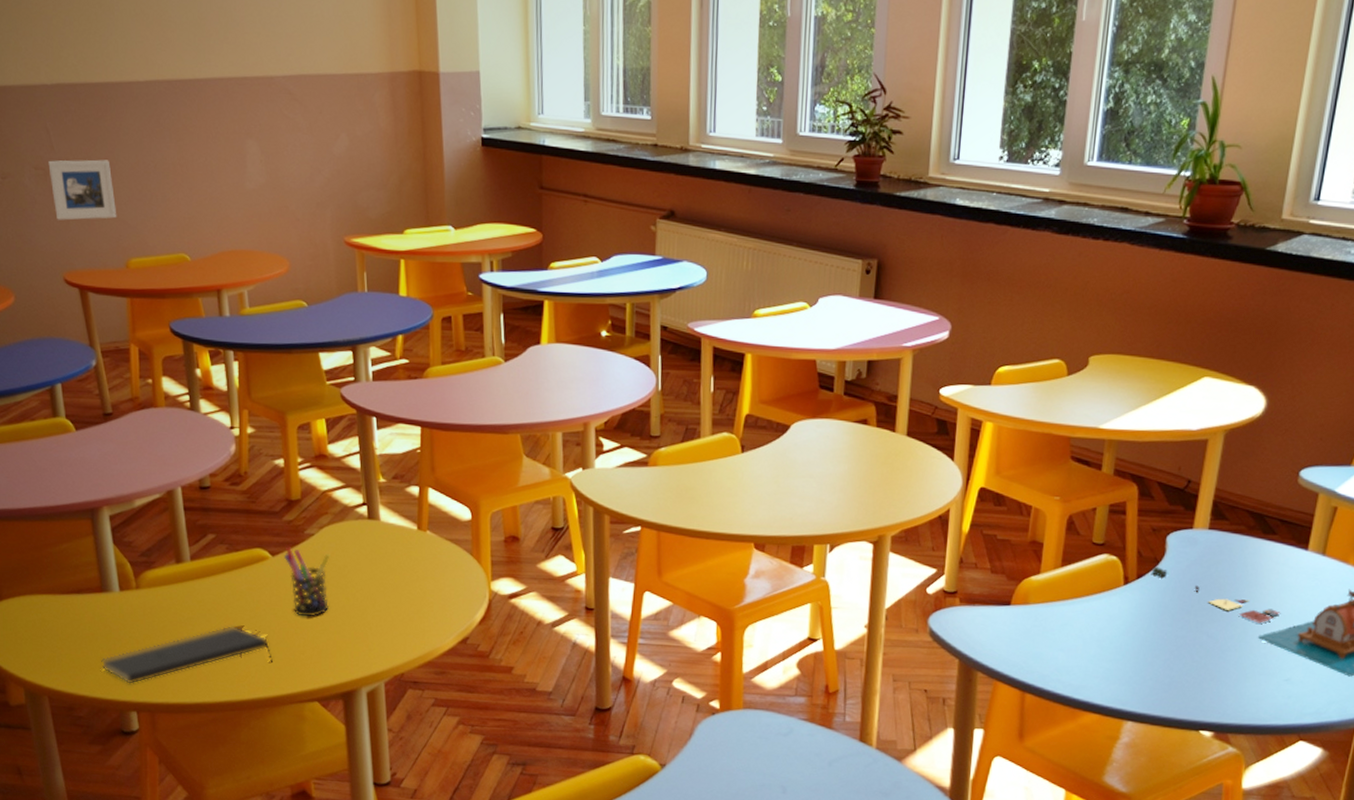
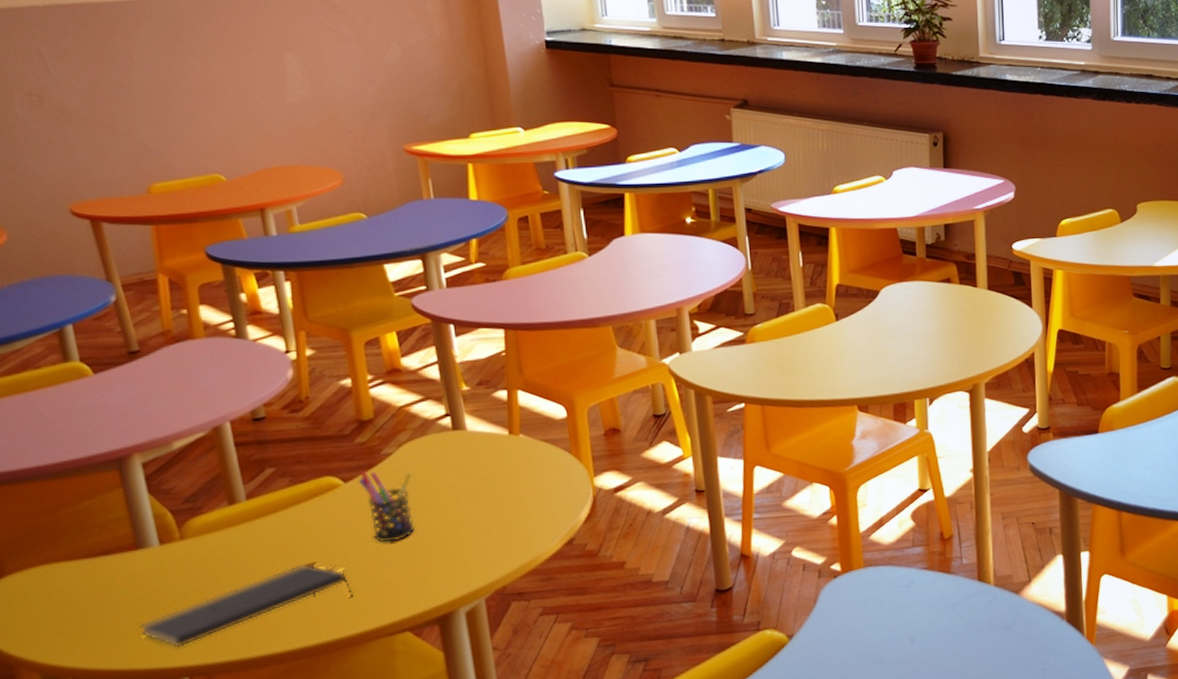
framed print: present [48,159,117,220] -> none [44,82,134,148]

